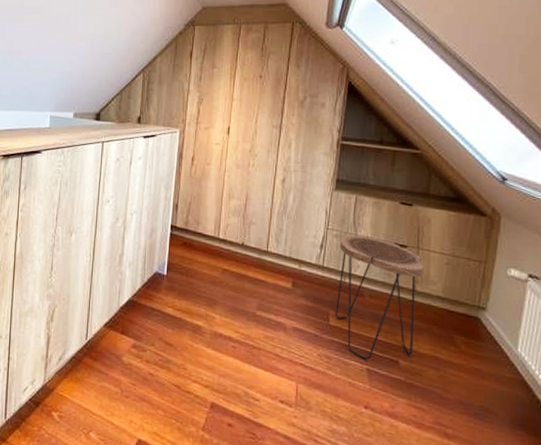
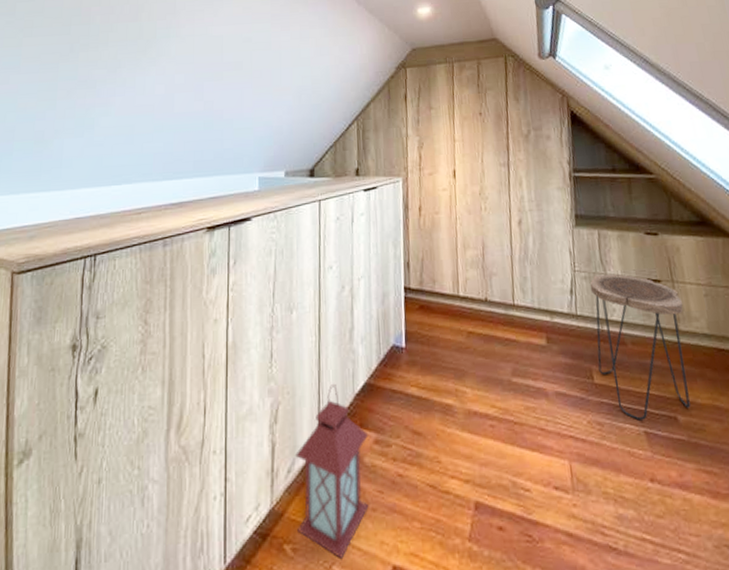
lantern: none [64,297,129,429] -> present [295,384,369,560]

